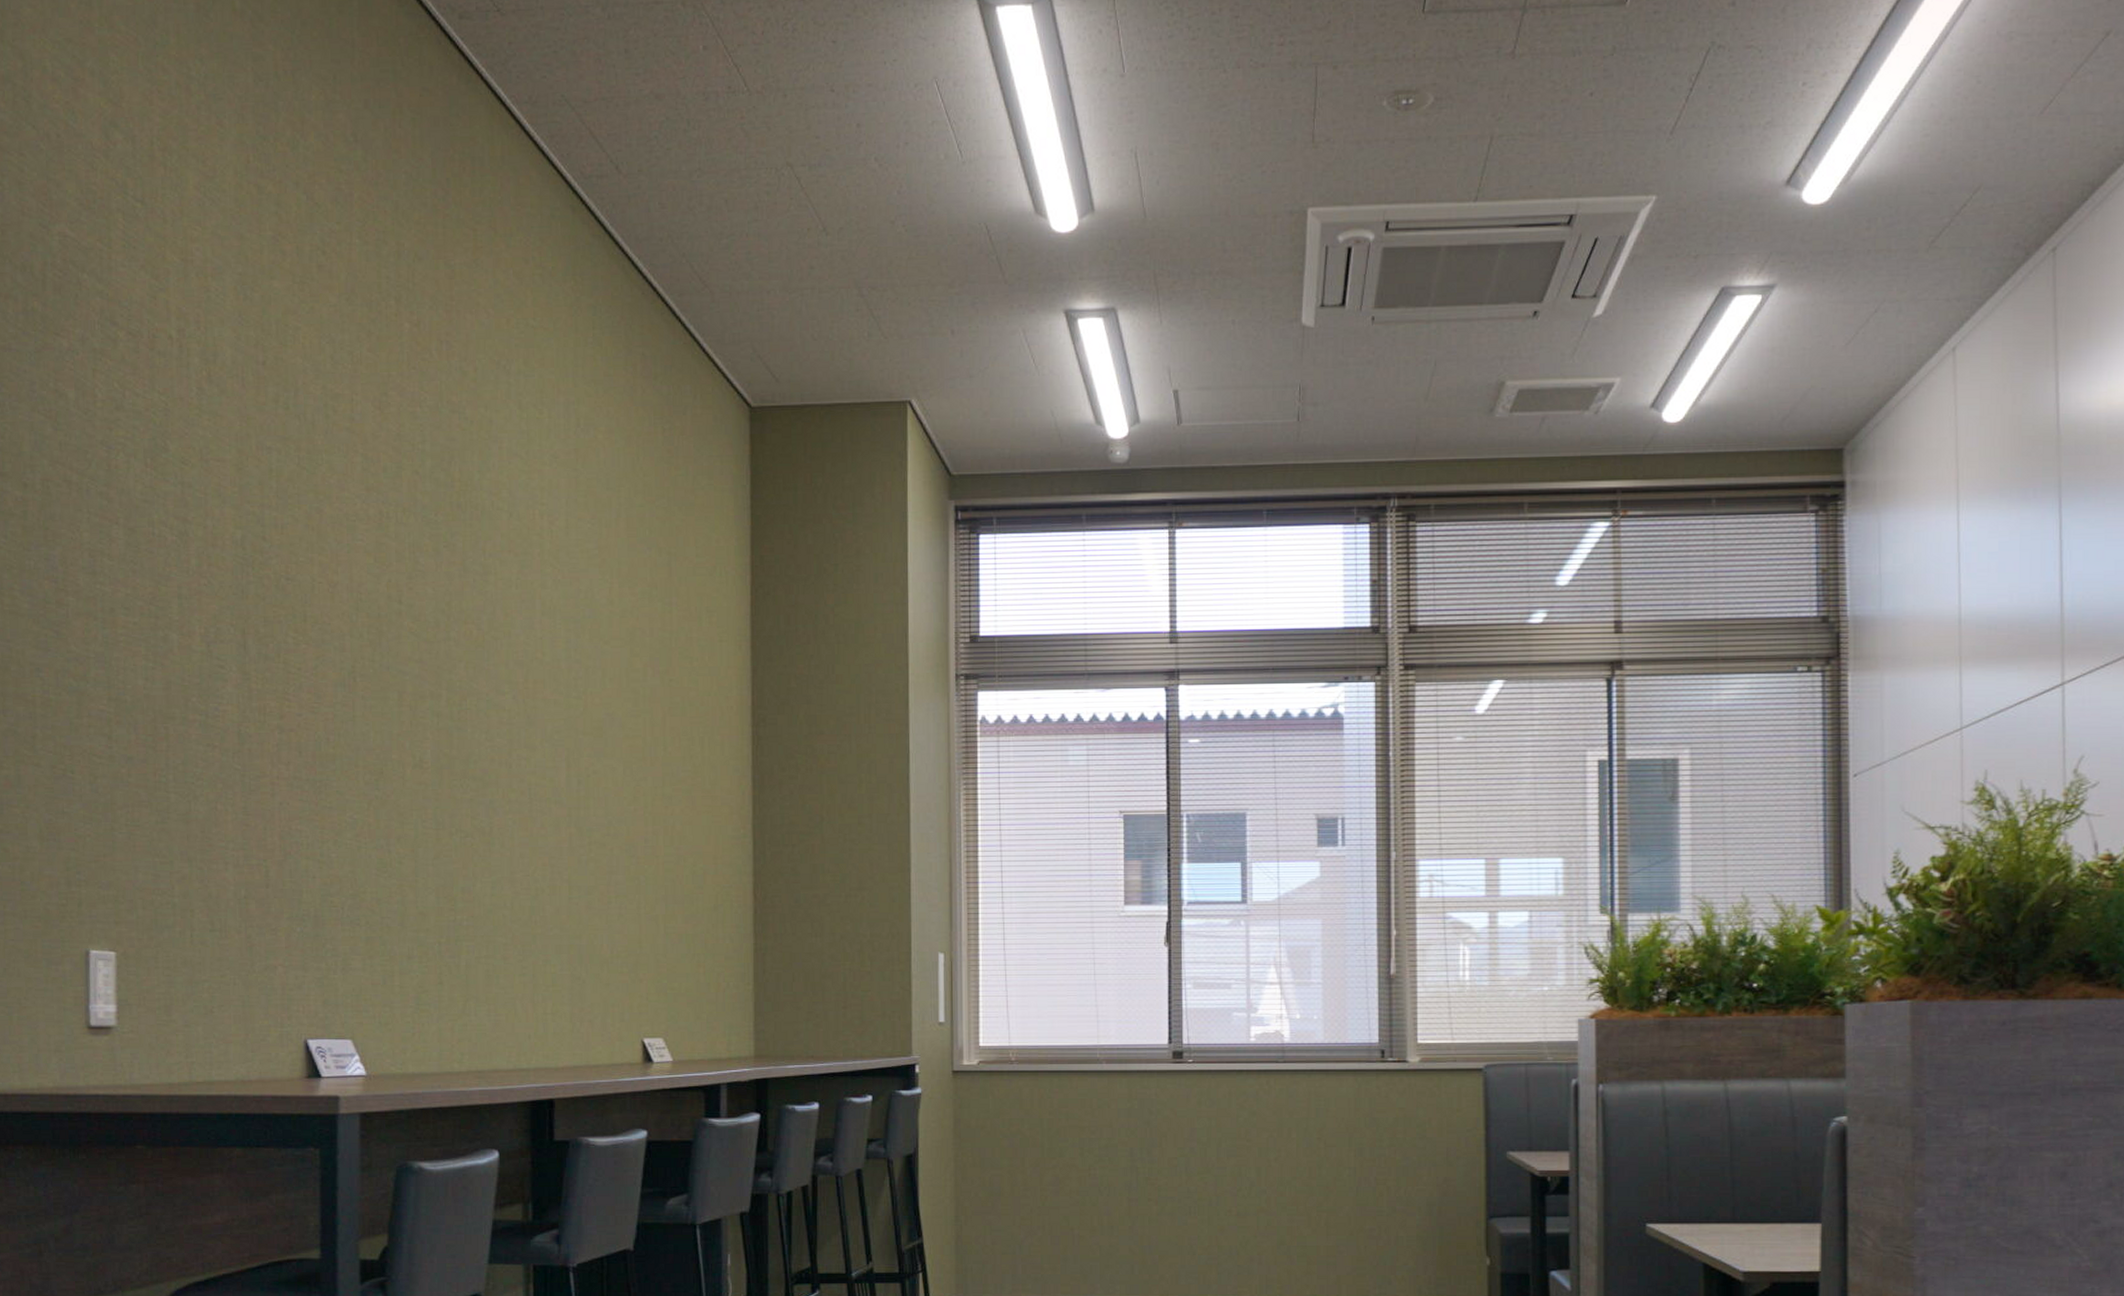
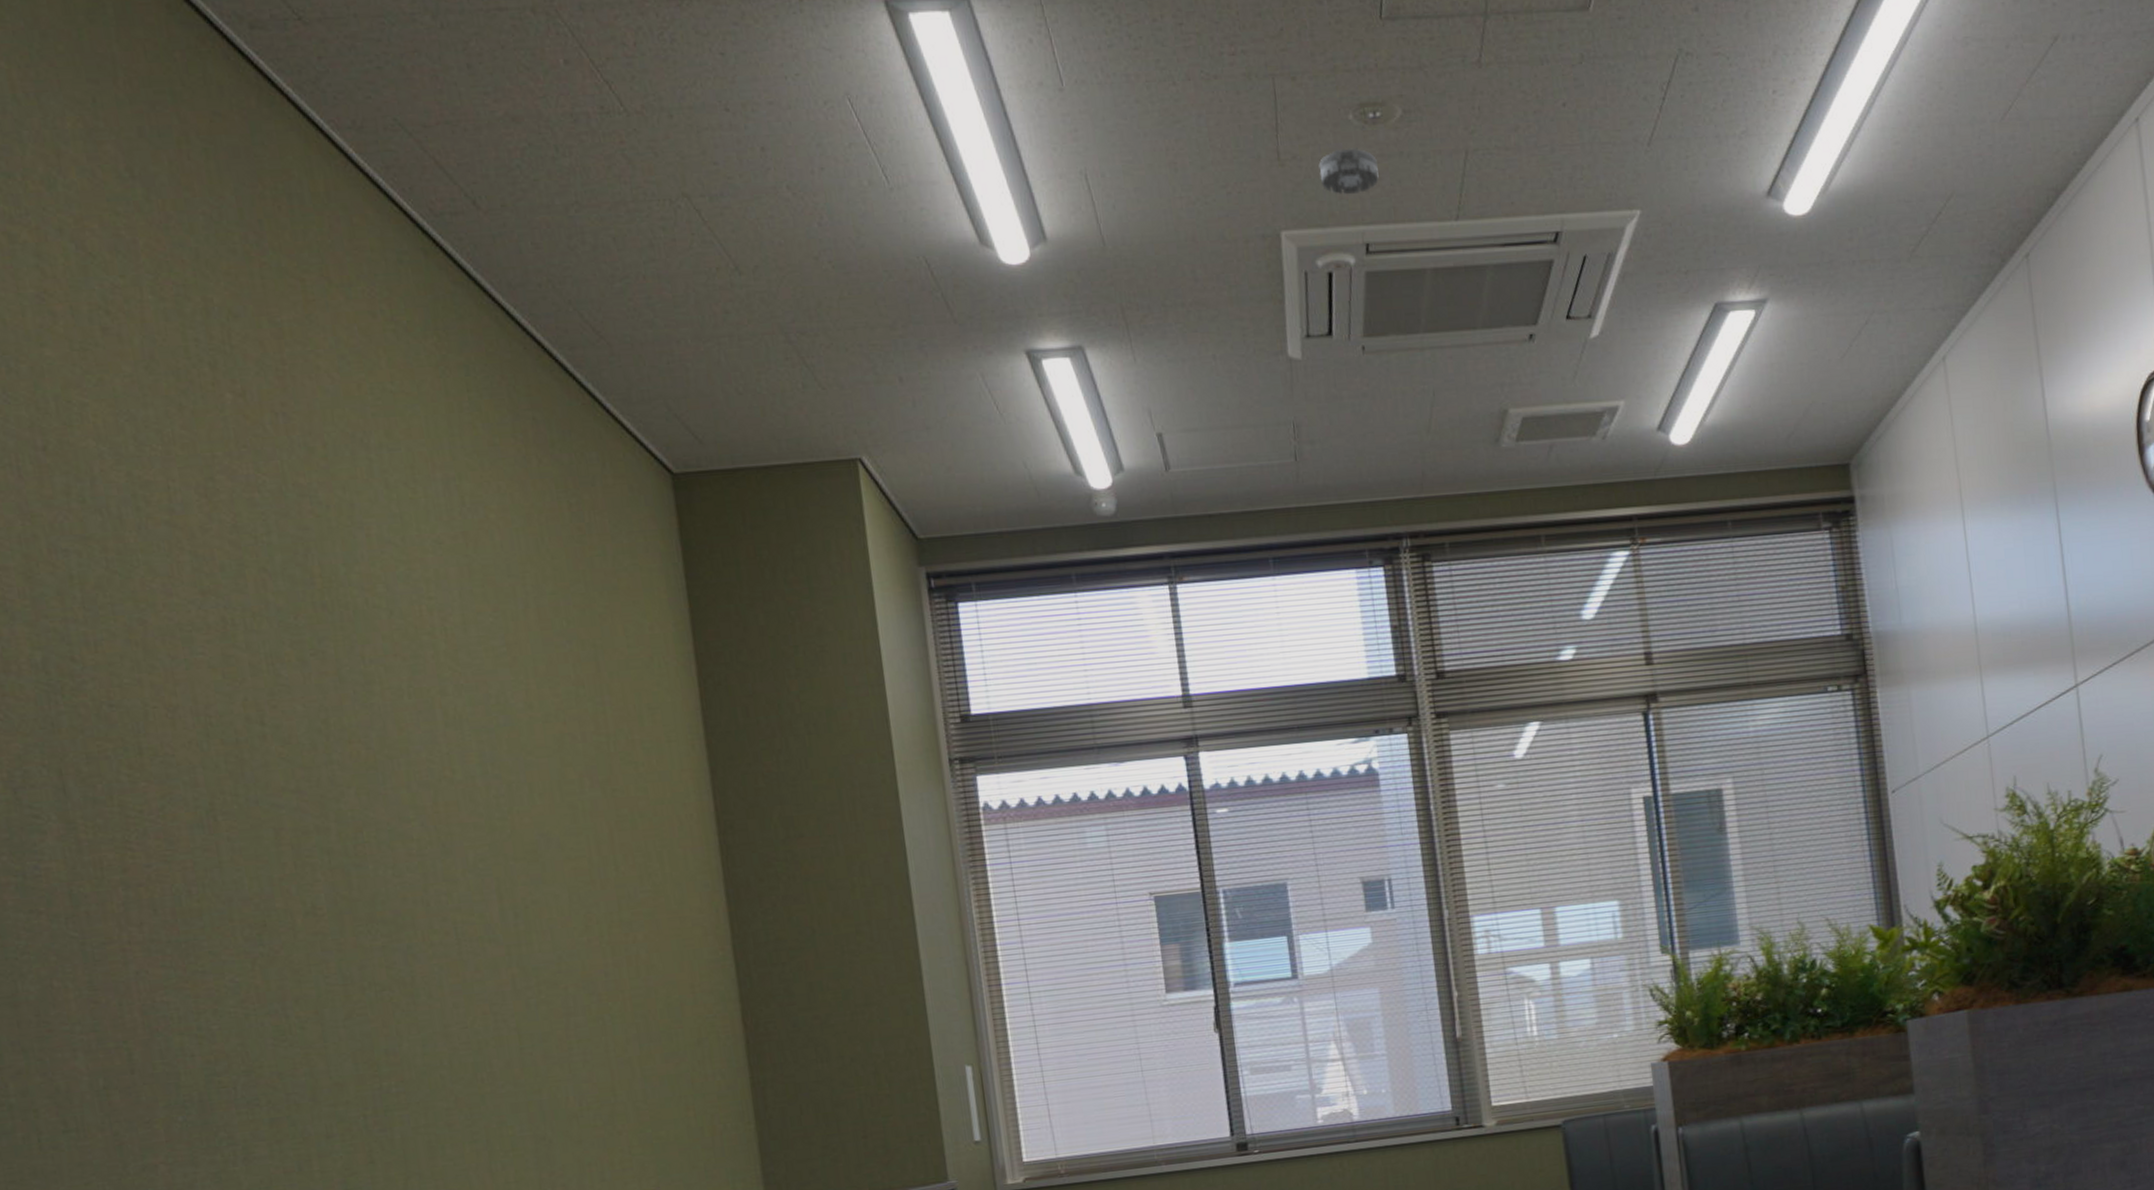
smoke detector: none [1350,132,1405,176] -> present [1318,148,1379,195]

